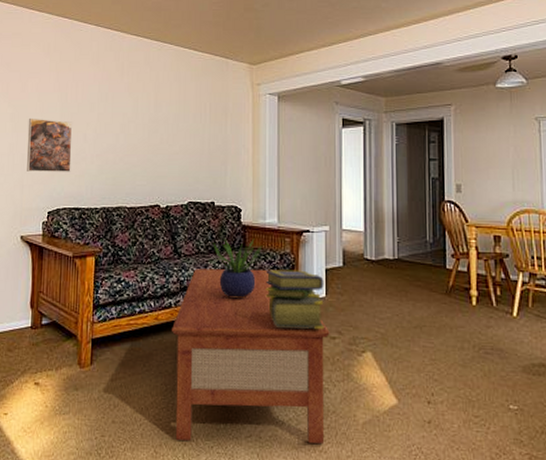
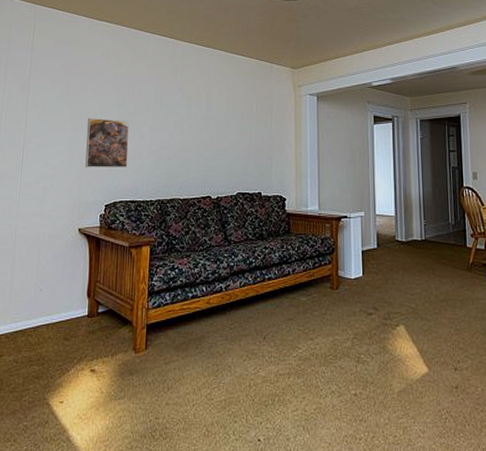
coffee table: present [171,268,330,444] -> none [221,253,367,418]
potted plant: present [213,238,263,299] -> none [260,225,306,281]
stack of books: present [265,270,324,329] -> none [308,253,362,306]

